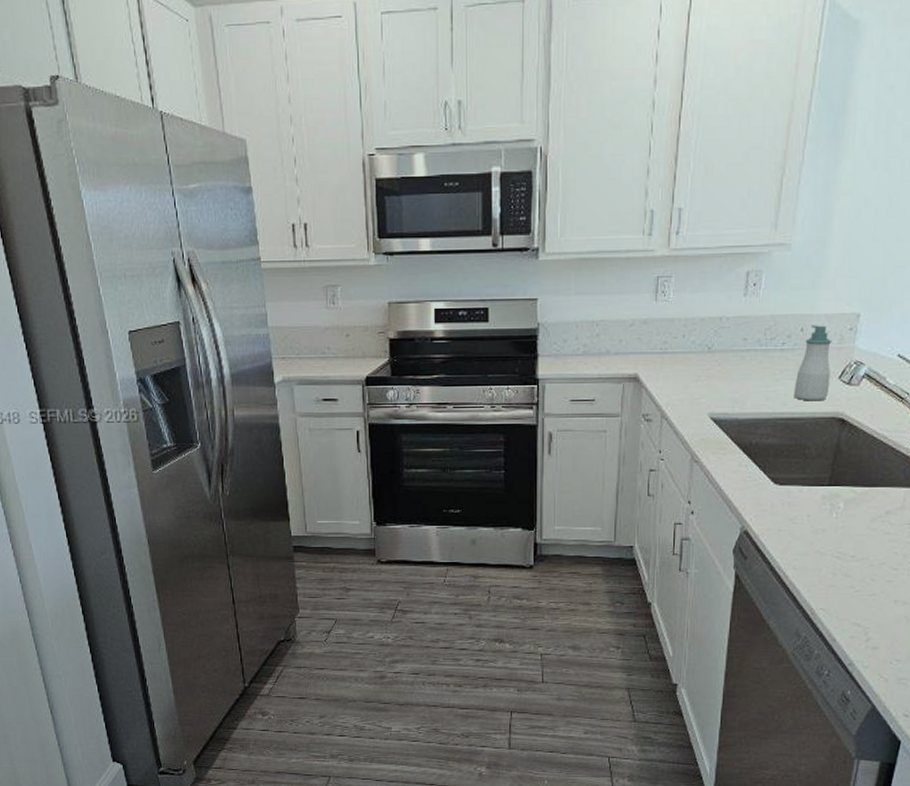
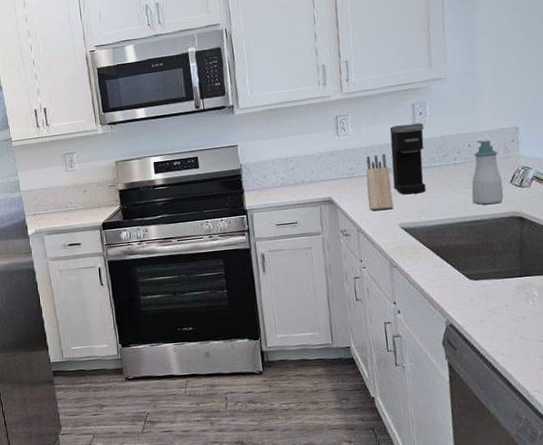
knife block: none [678,328,707,396] -> present [366,153,394,211]
coffee maker: none [709,296,756,380] -> present [389,123,426,195]

